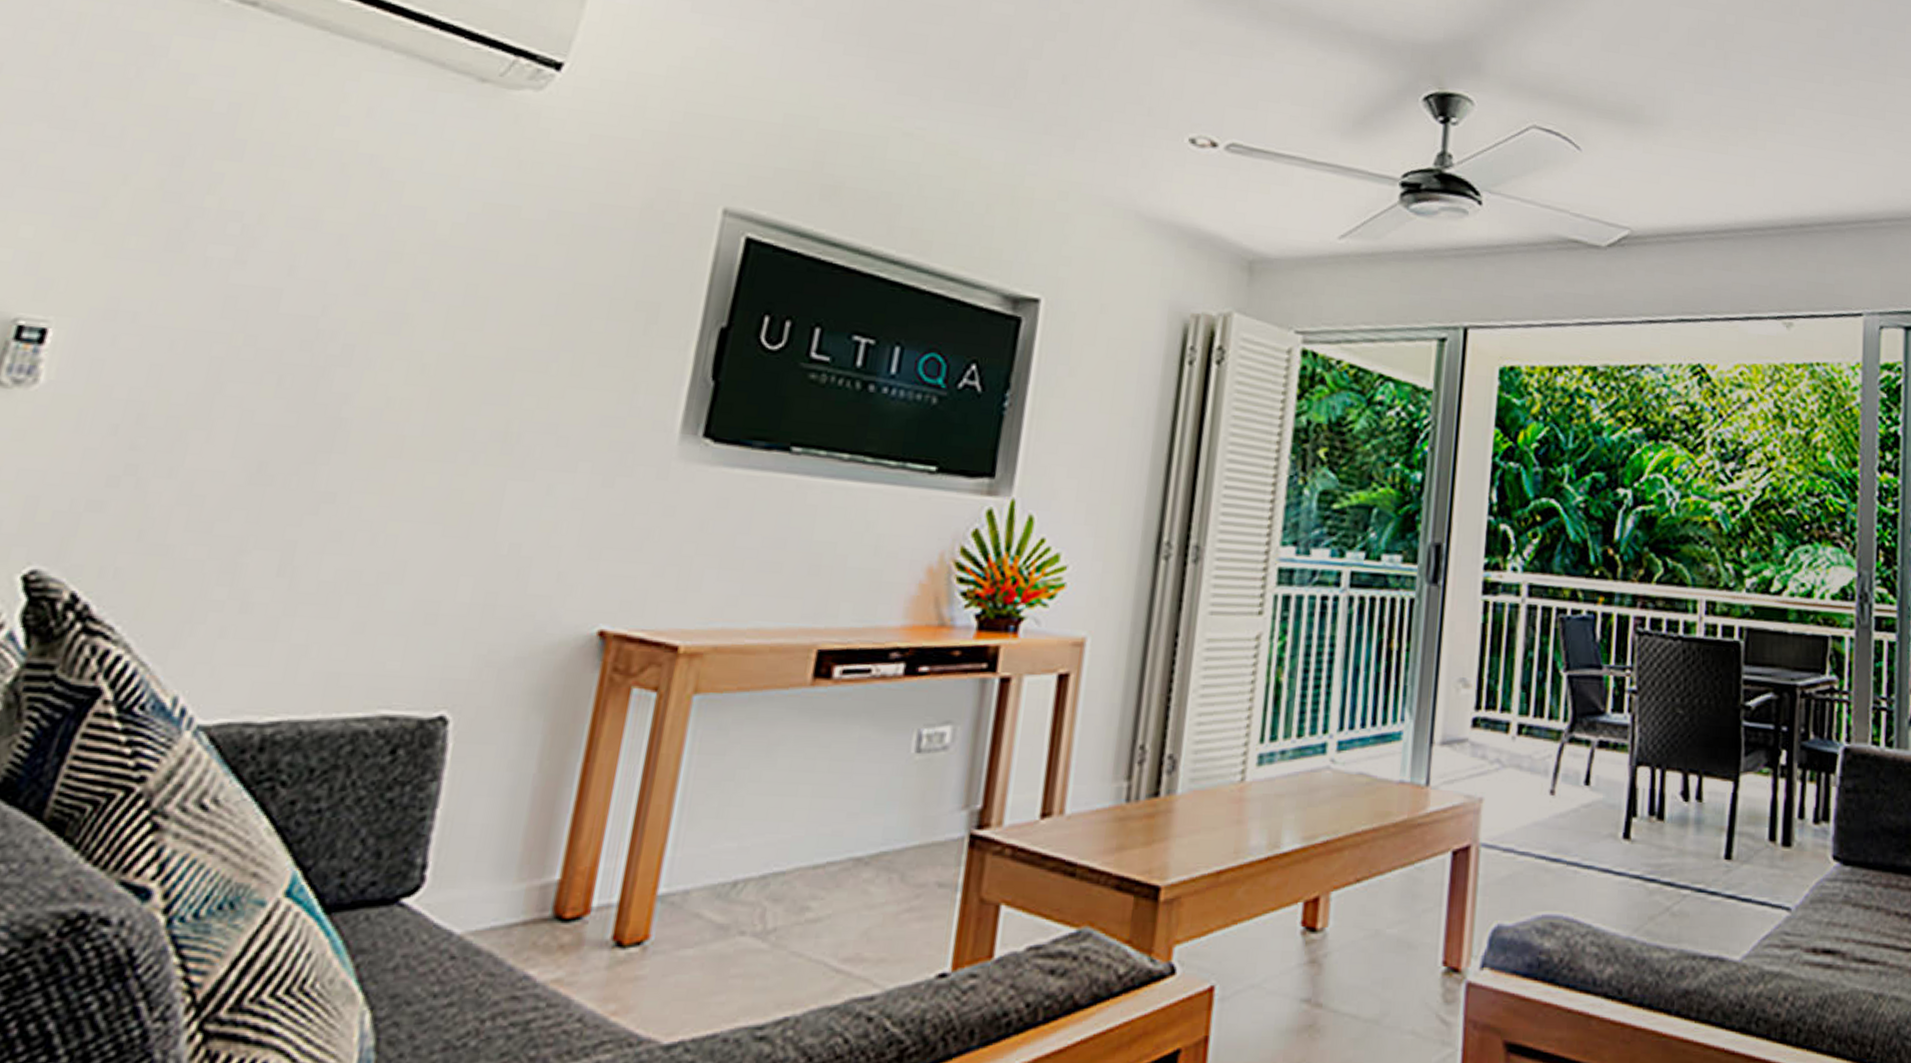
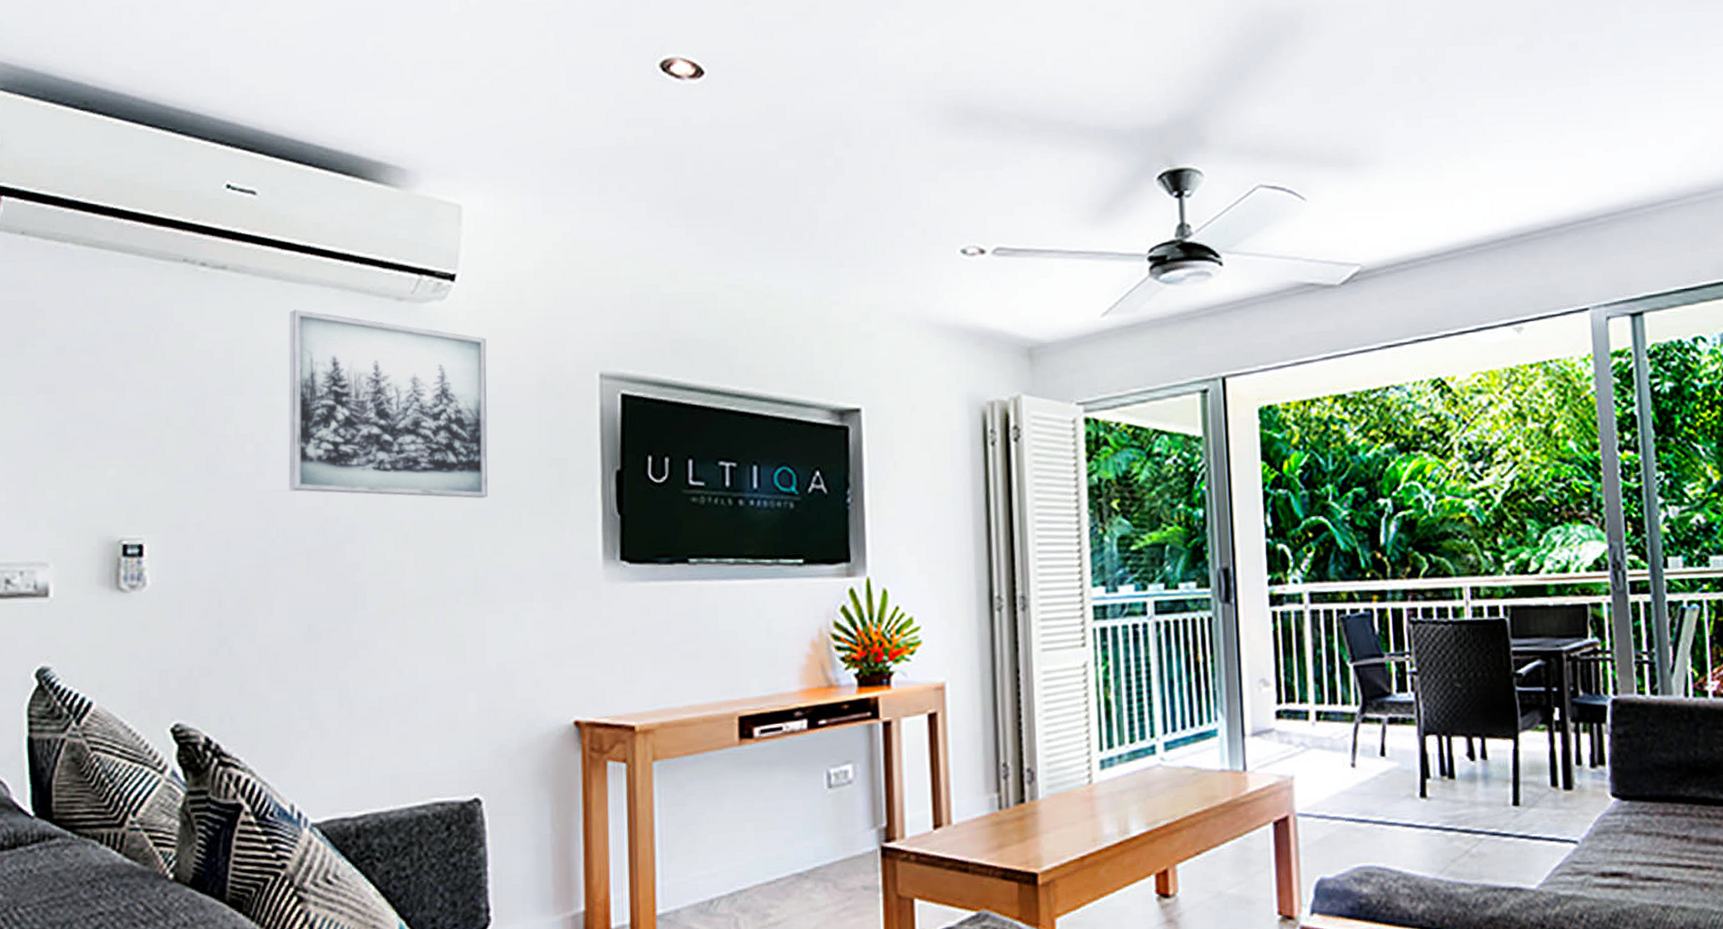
wall art: none [275,69,586,336] -> present [288,309,488,499]

